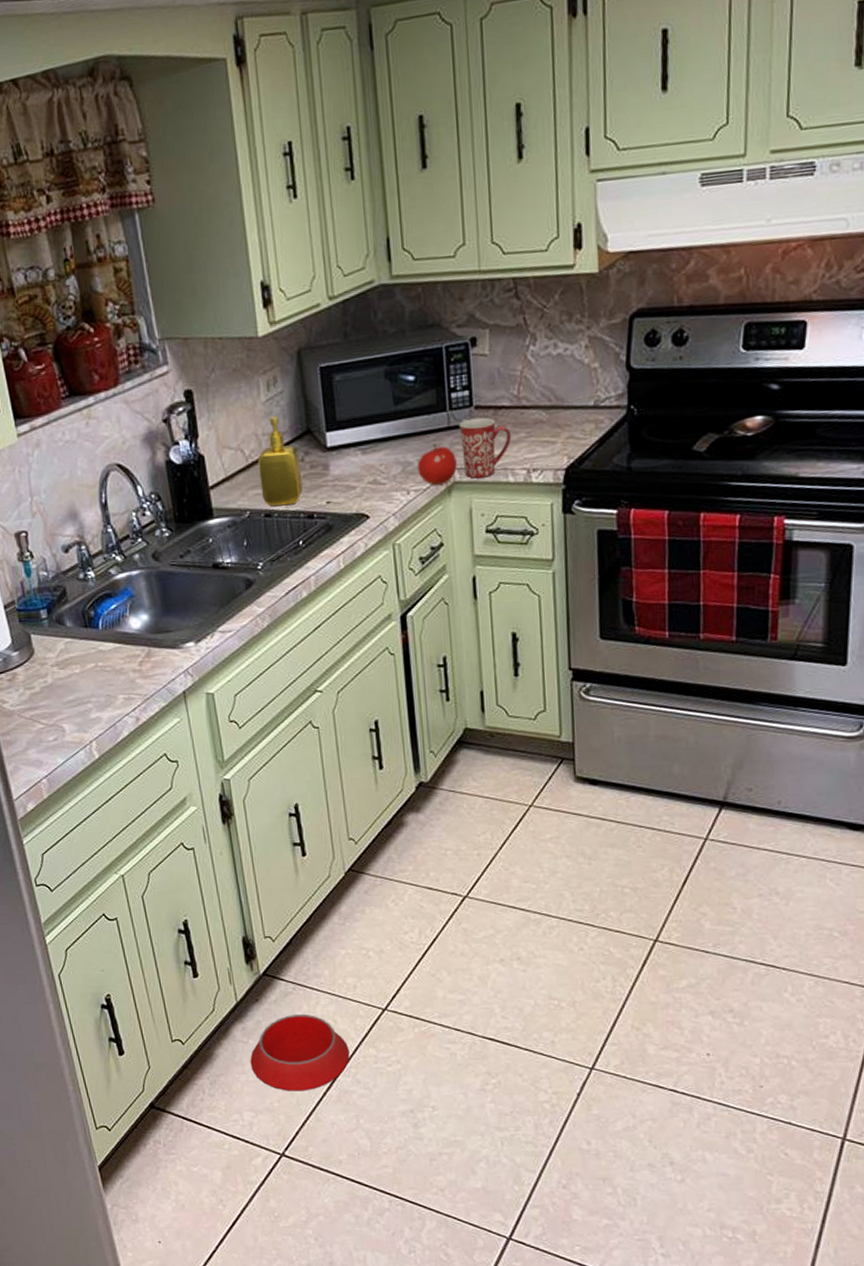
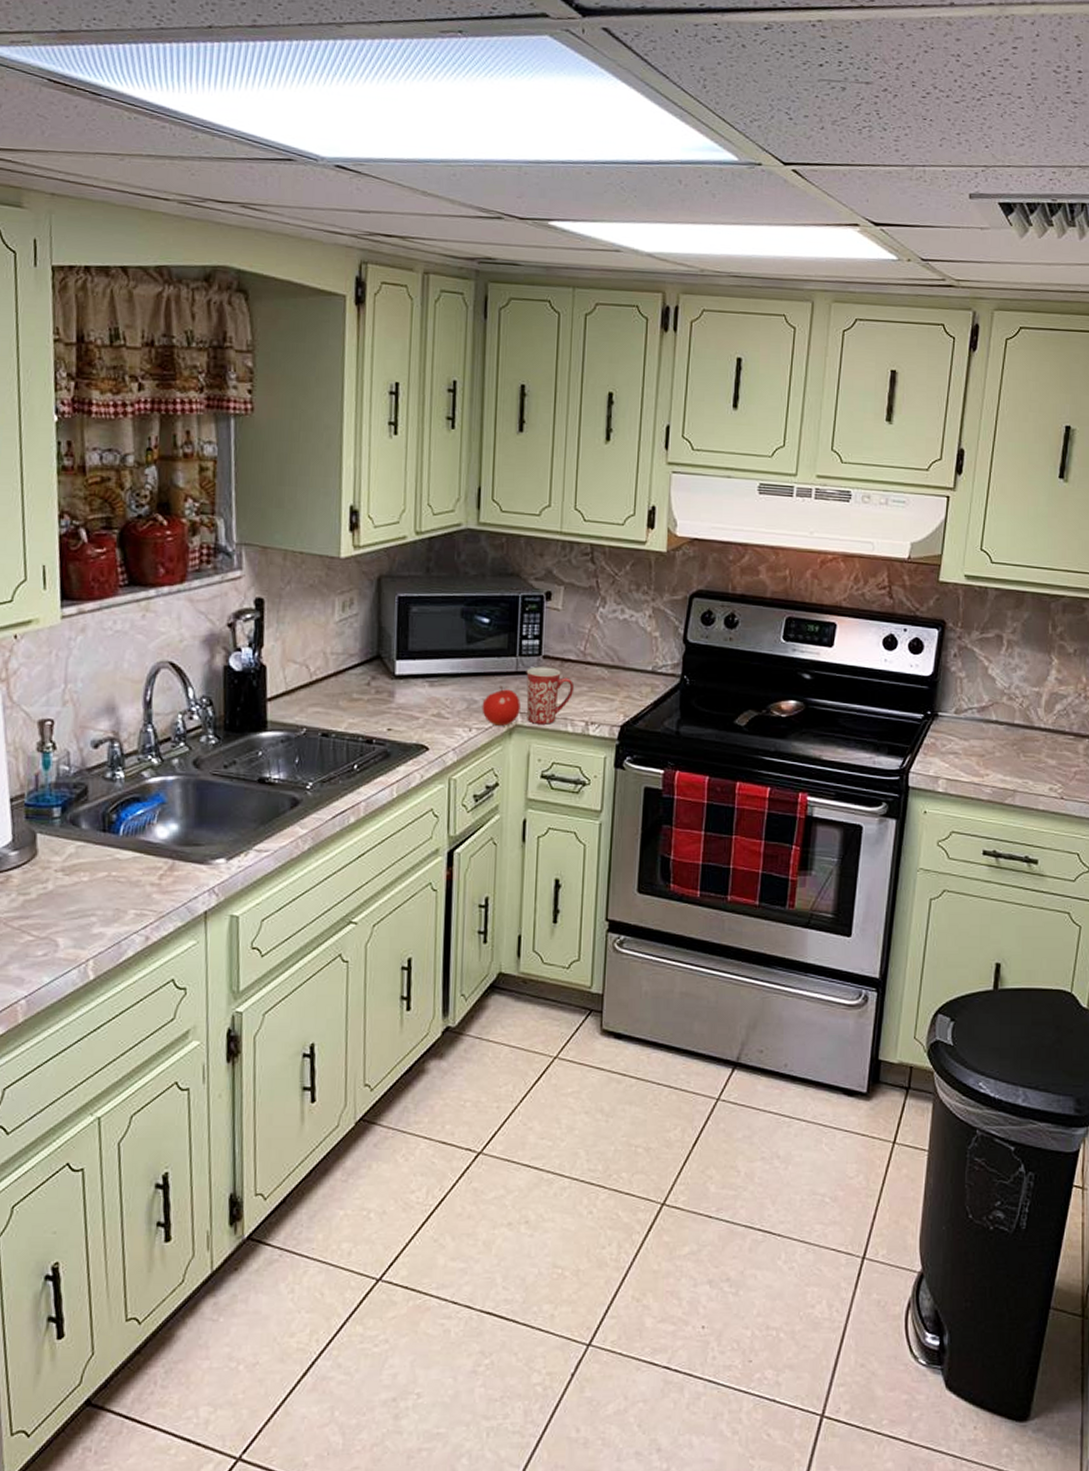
pet bowl: present [250,1013,350,1091] -> none [217,1285,334,1379]
soap dispenser: present [257,416,303,506] -> none [321,637,366,728]

